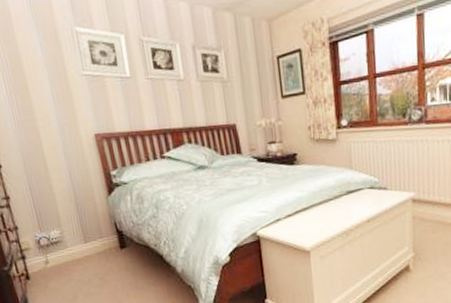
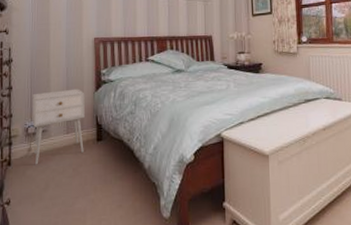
nightstand: none [35,194,108,277] -> present [31,88,85,165]

